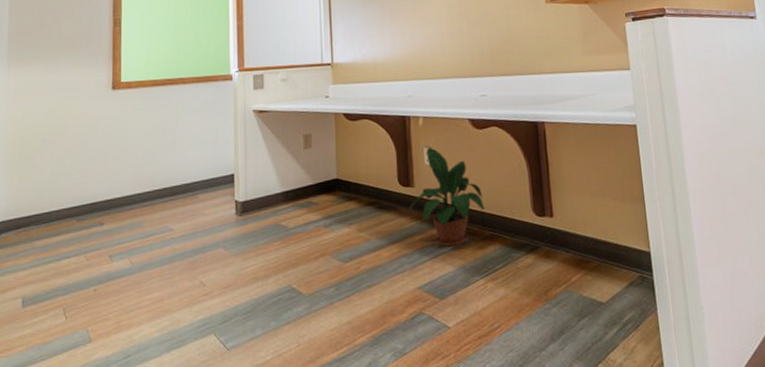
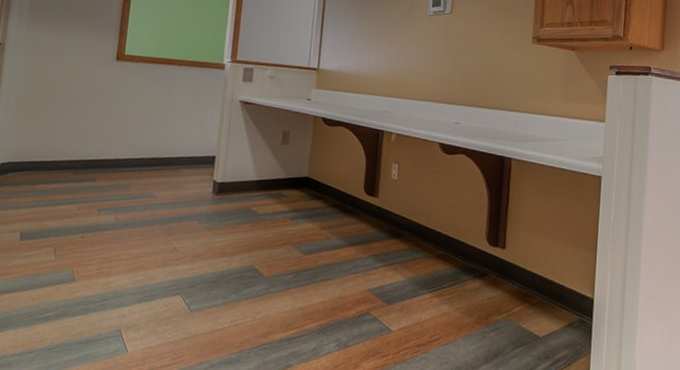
potted plant: present [407,147,485,247] -> none [368,163,442,259]

